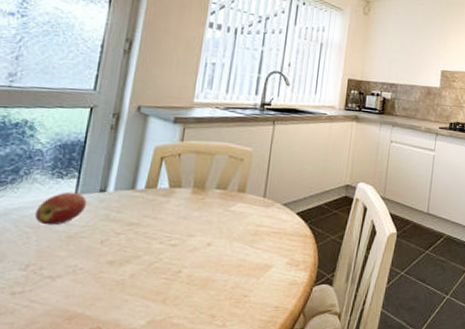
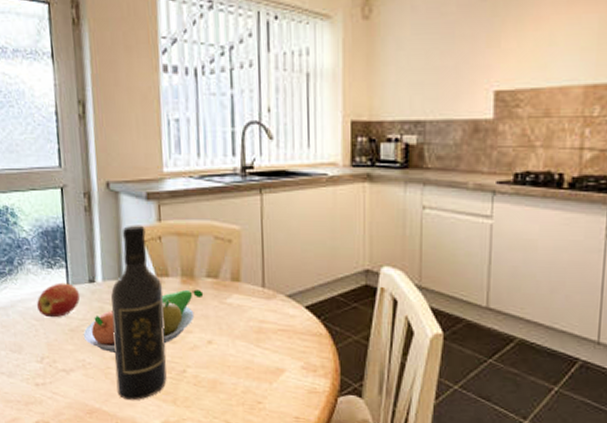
fruit bowl: none [80,198,211,257] -> present [83,289,204,353]
wine bottle: none [105,143,174,303] -> present [111,225,167,401]

